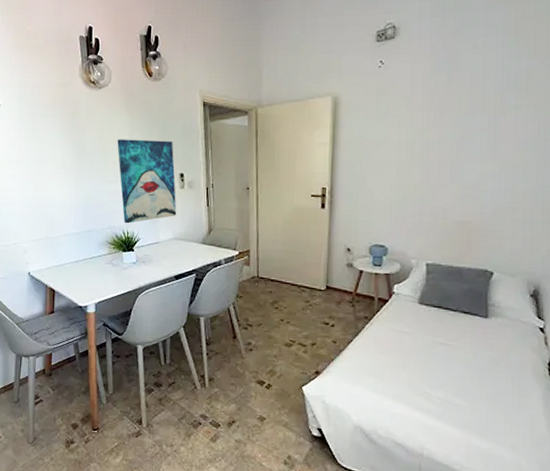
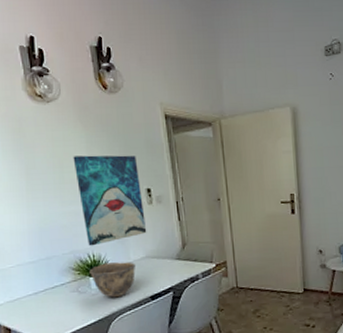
bowl: none [123,240,163,274] -> present [89,262,136,298]

